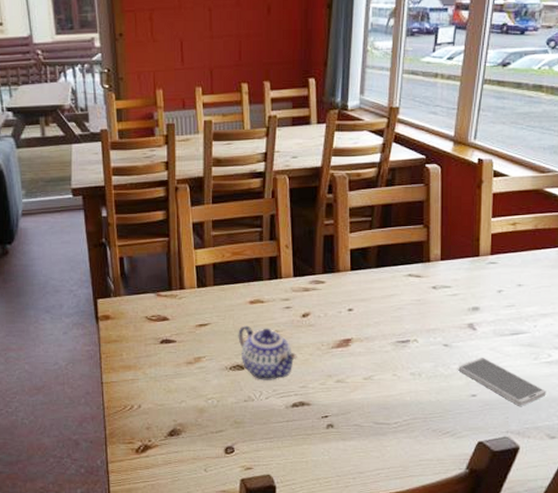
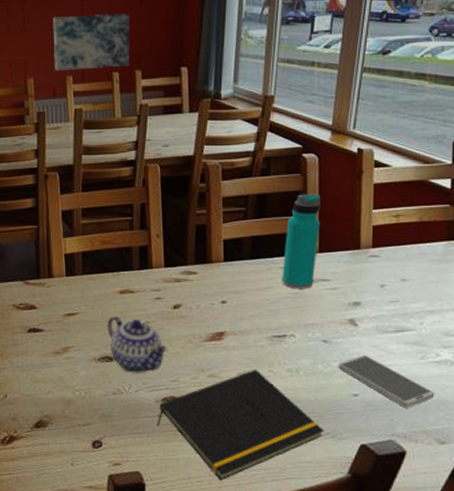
wall art: none [181,23,259,83] -> present [53,12,130,71]
notepad: none [286,373,444,480] -> present [156,369,324,481]
water bottle: none [406,204,443,296] -> present [282,194,320,289]

